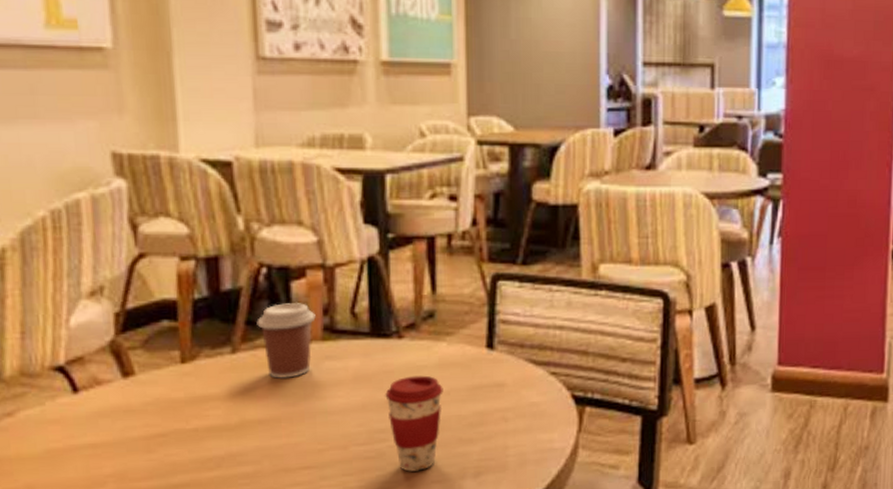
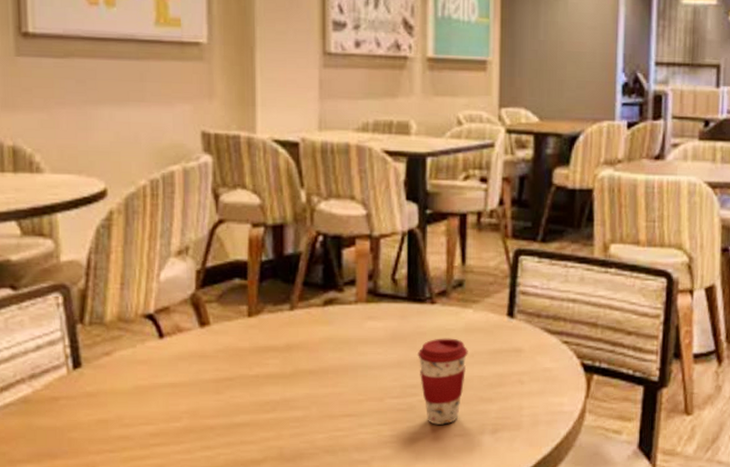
coffee cup: present [256,302,316,379] -> none [312,267,362,334]

